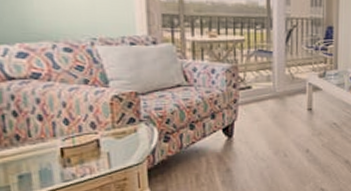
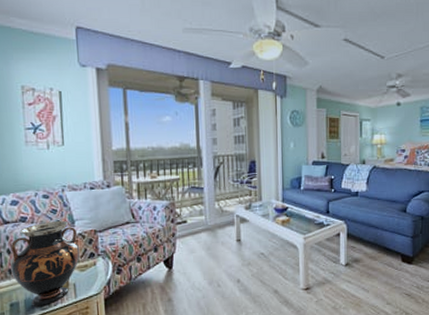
vase: none [17,80,116,178] -> present [10,221,80,306]

